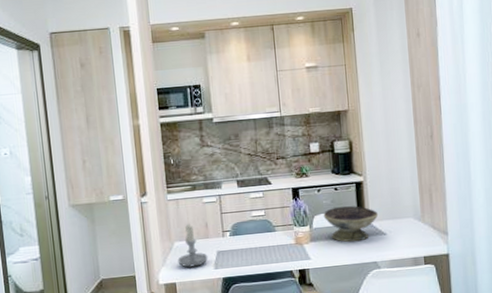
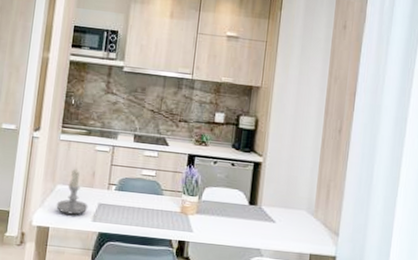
decorative bowl: present [323,206,379,243] -> none [214,183,272,224]

